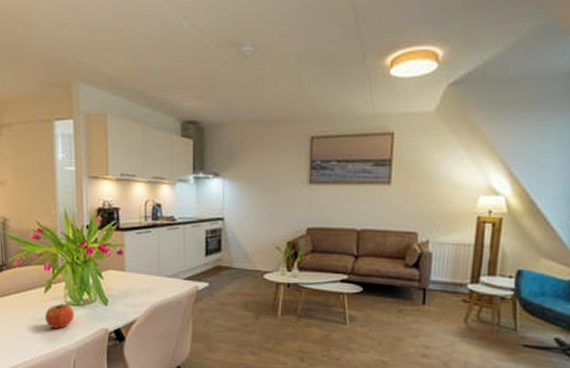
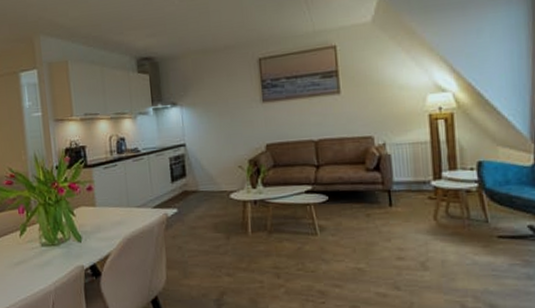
fruit: present [44,302,75,329] -> none [21,244,50,271]

